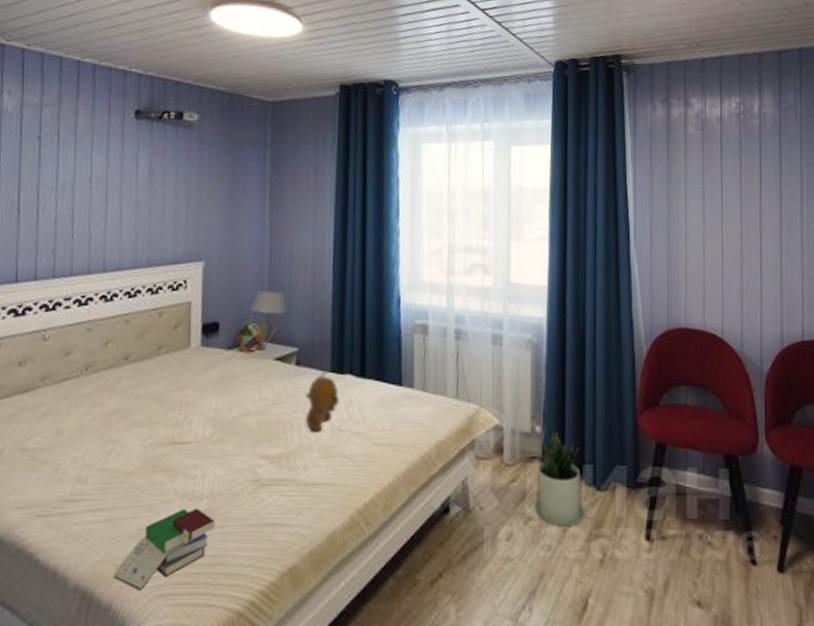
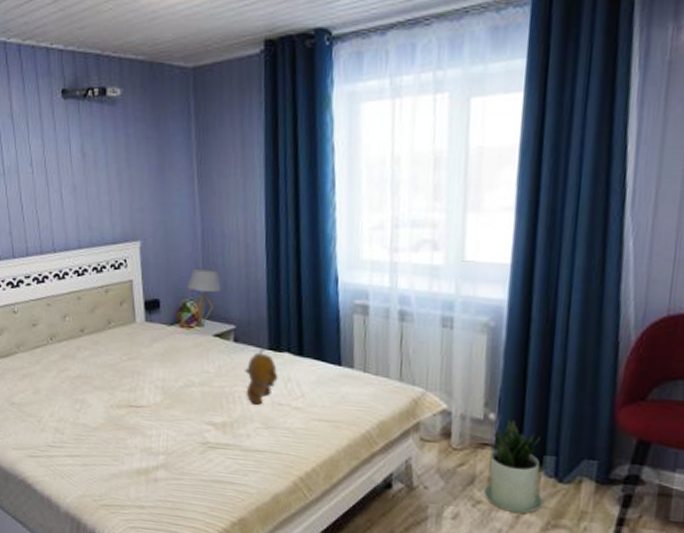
book: present [114,508,215,592] -> none [94,460,172,523]

